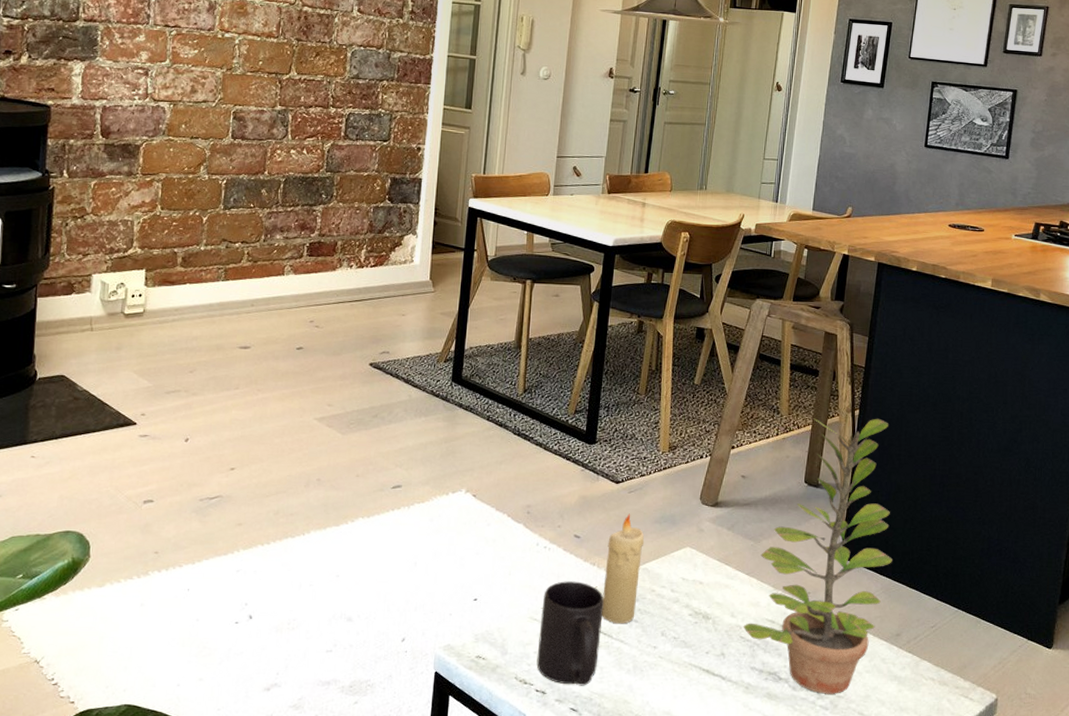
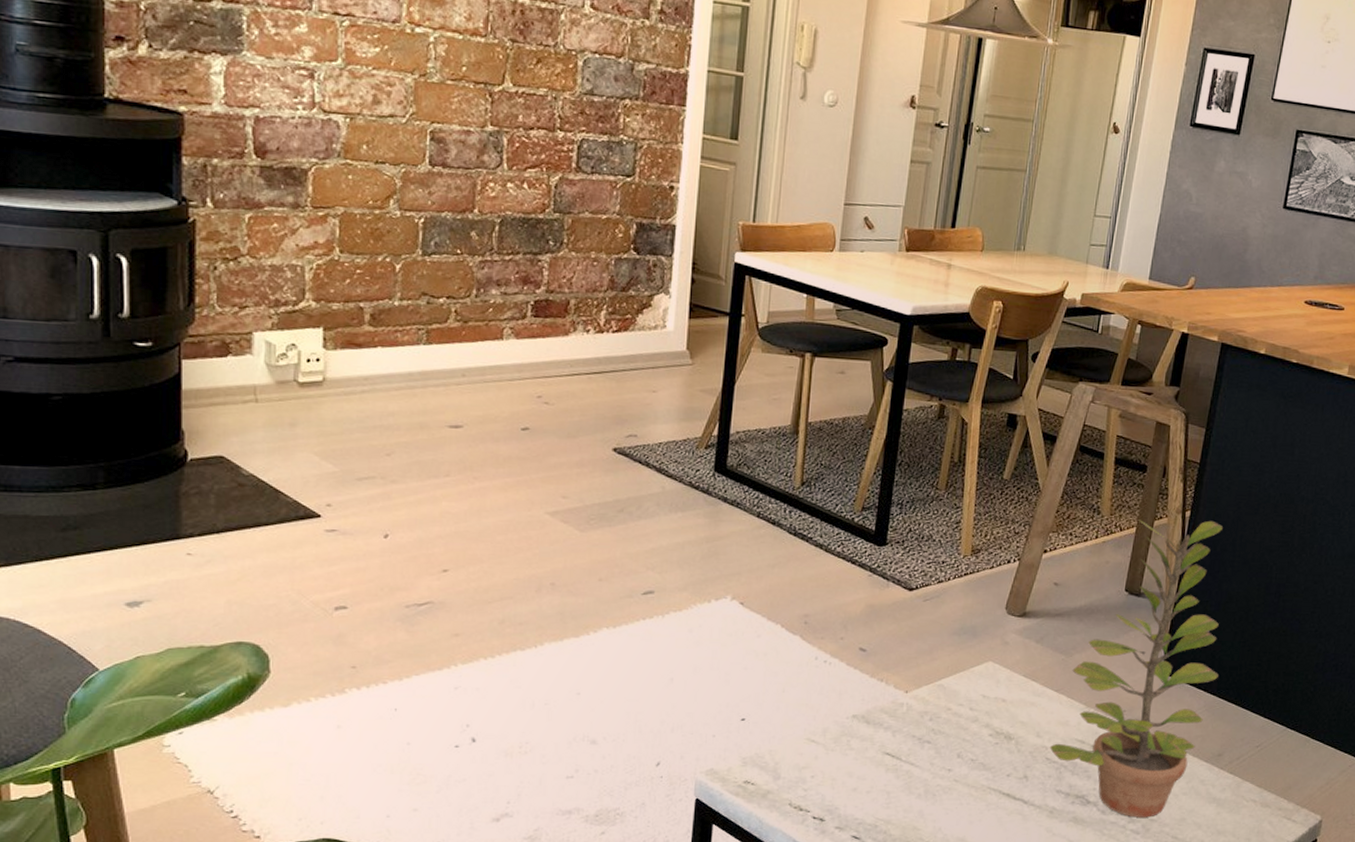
mug: present [536,581,604,686] -> none [814,699,892,812]
candle: present [602,513,645,624] -> none [890,624,941,746]

